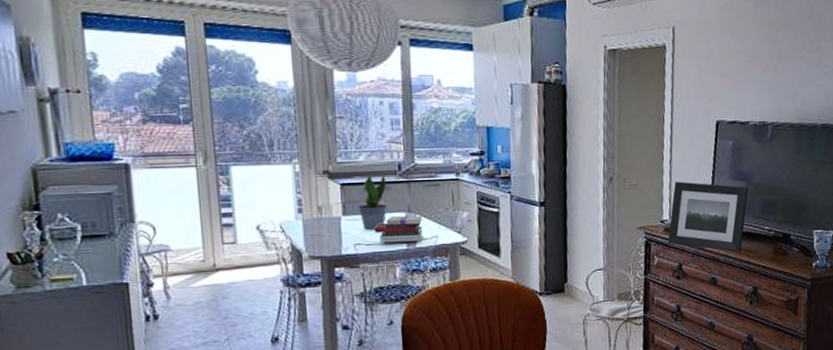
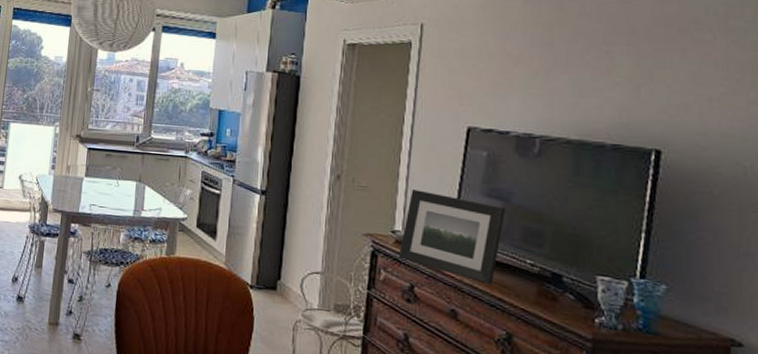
potted plant: present [359,175,388,231] -> none [99,143,125,195]
books: present [375,215,425,244] -> none [108,184,150,212]

